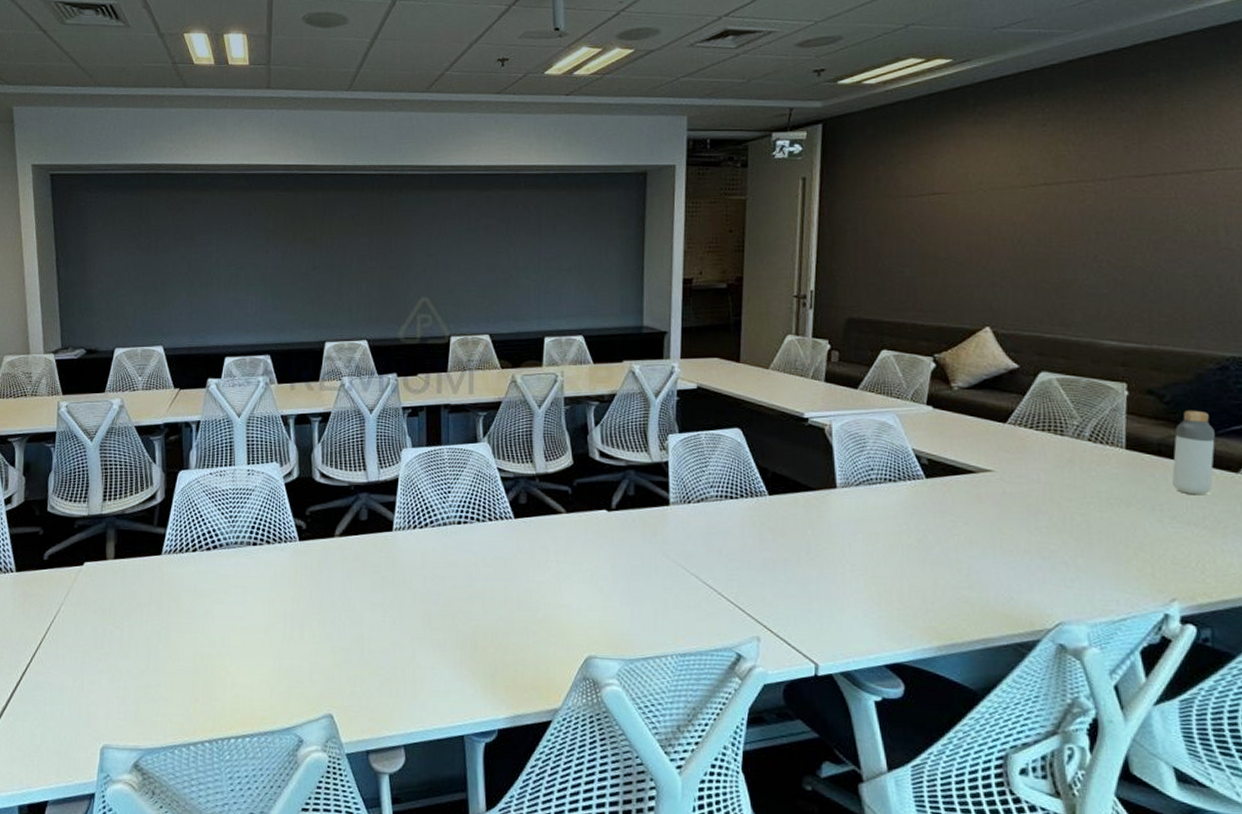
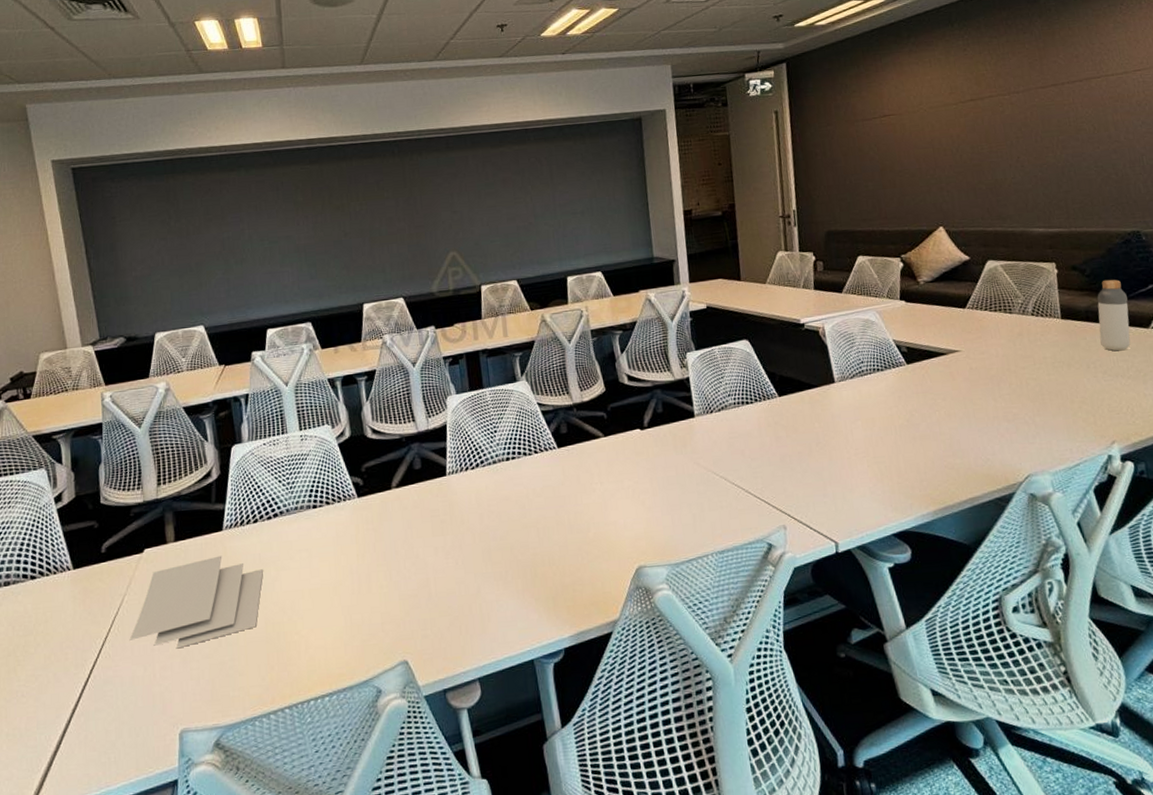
papers: none [62,579,198,665] -> present [129,555,264,649]

